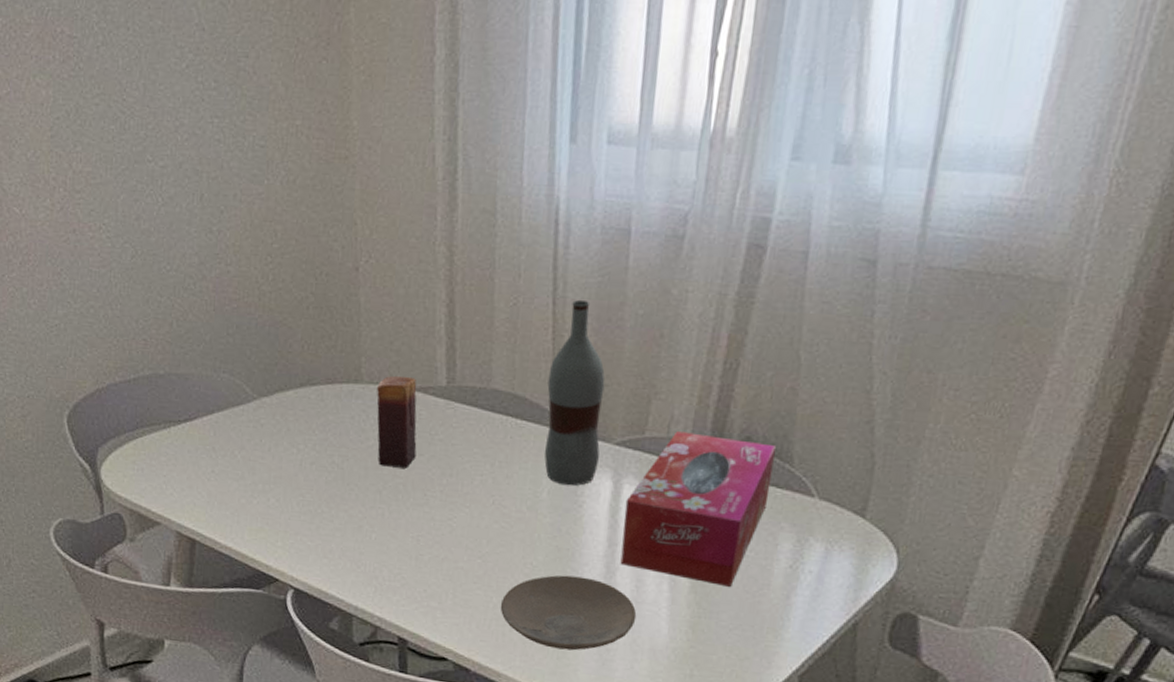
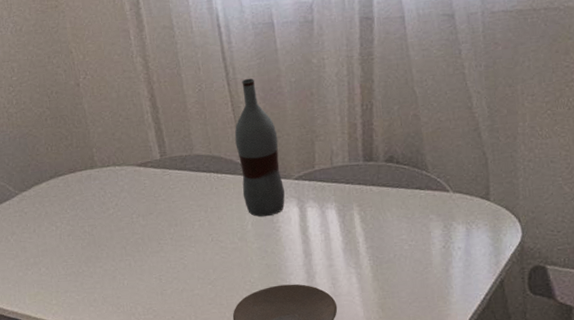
candle: present [377,376,417,469] -> none [108,157,147,228]
tissue box: present [620,431,776,587] -> none [311,159,416,271]

